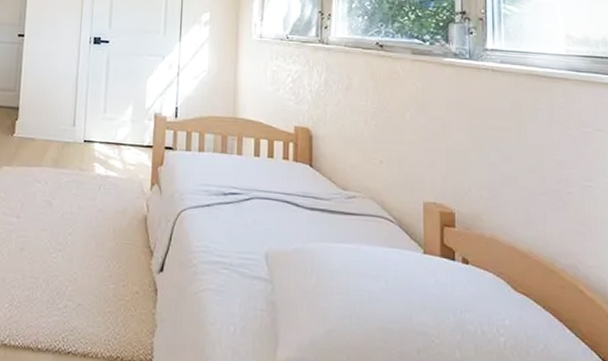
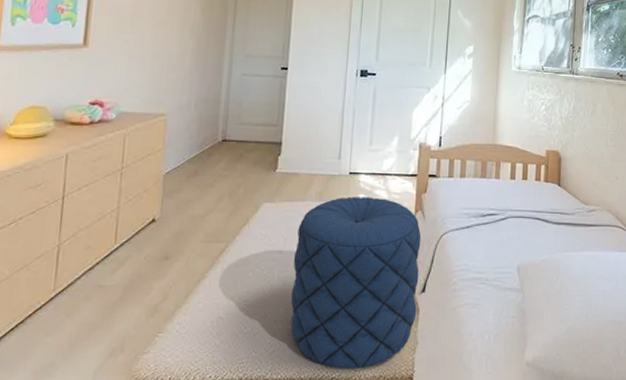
pouf: none [28,165,158,347] -> present [290,197,421,369]

